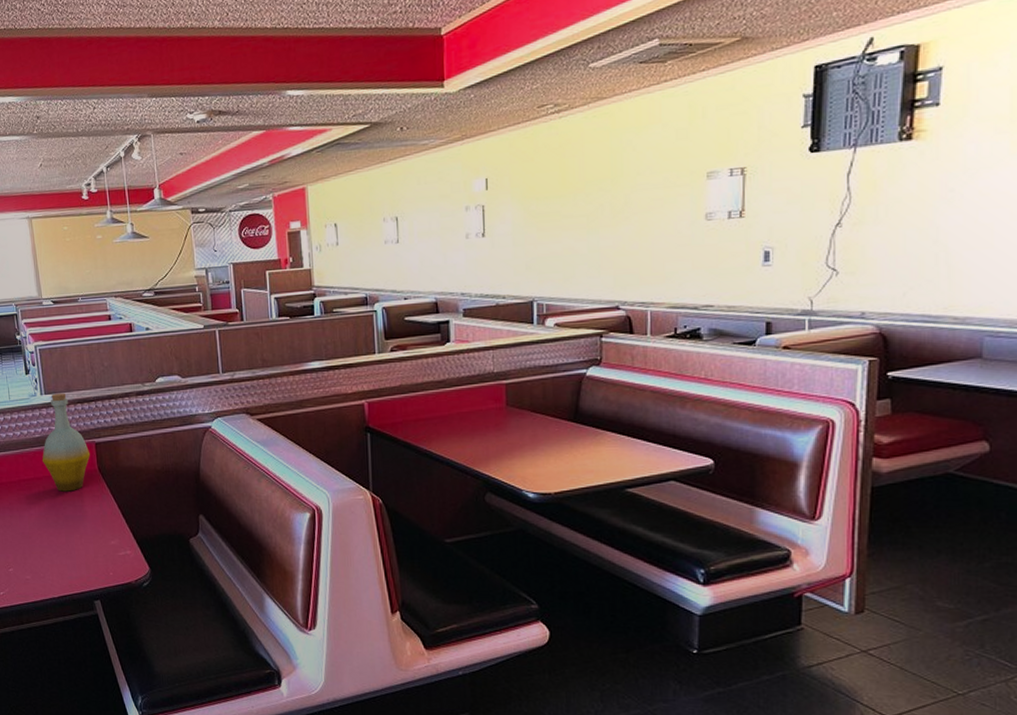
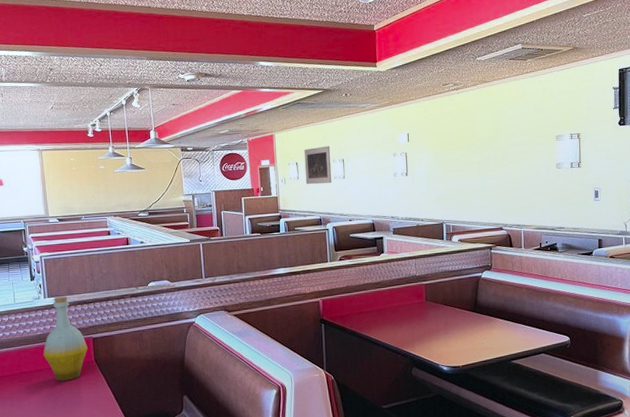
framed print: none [345,199,382,252] -> present [304,146,332,184]

